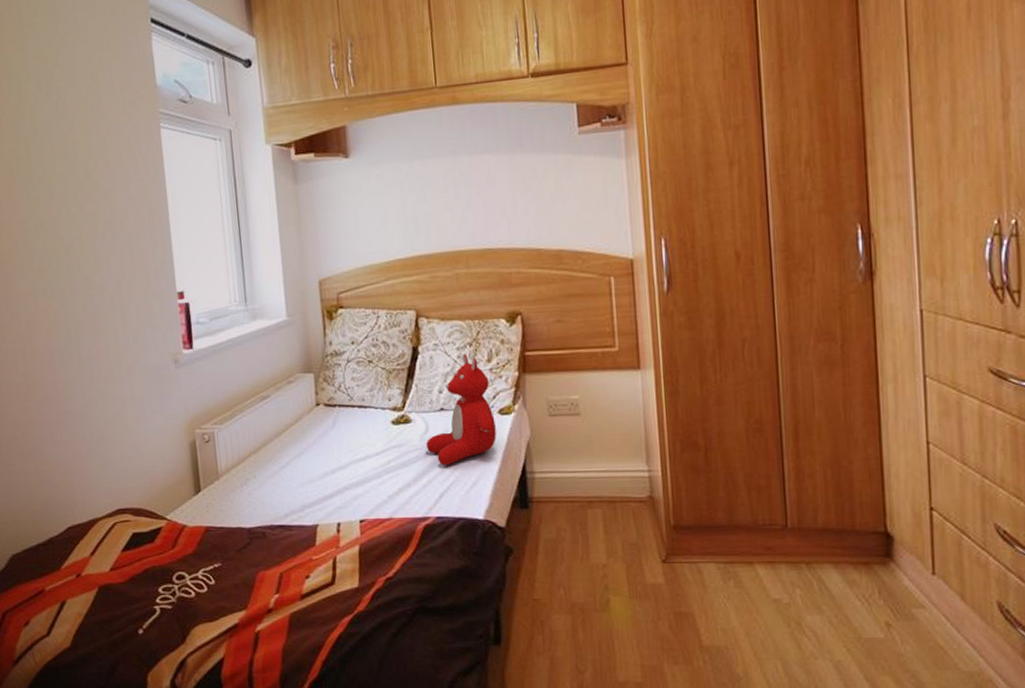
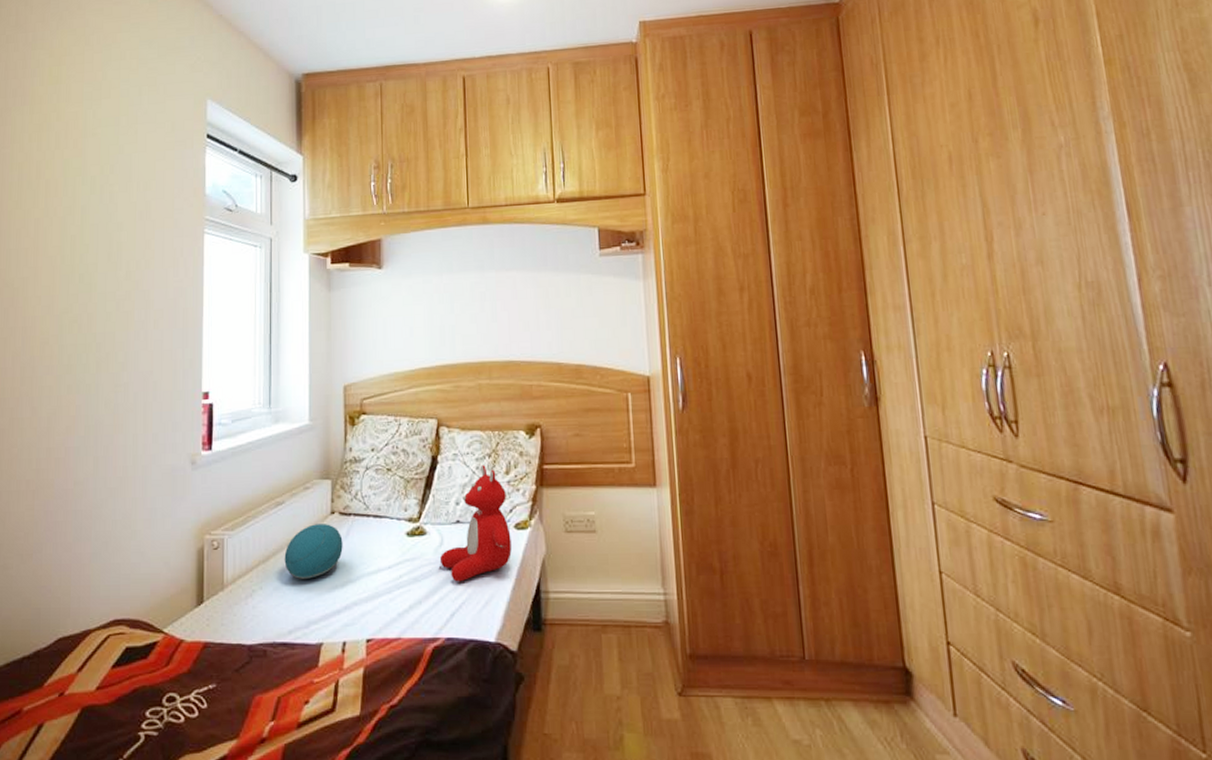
cushion: none [274,415,331,467] -> present [284,524,343,579]

